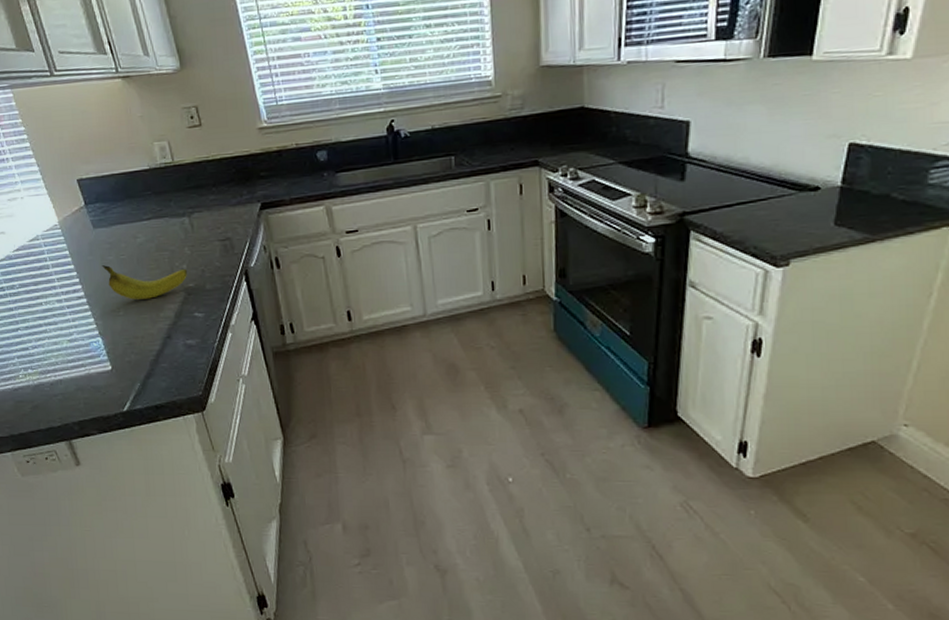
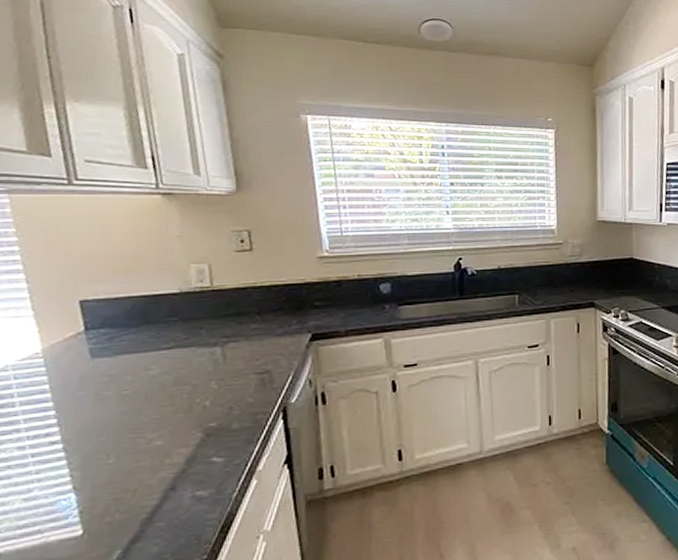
fruit: present [102,265,188,300] -> none [94,402,211,444]

